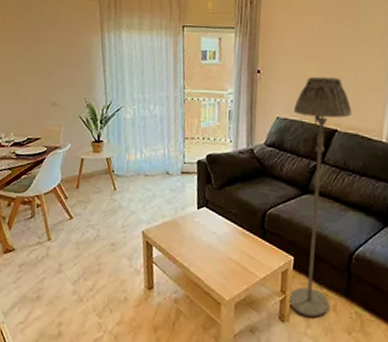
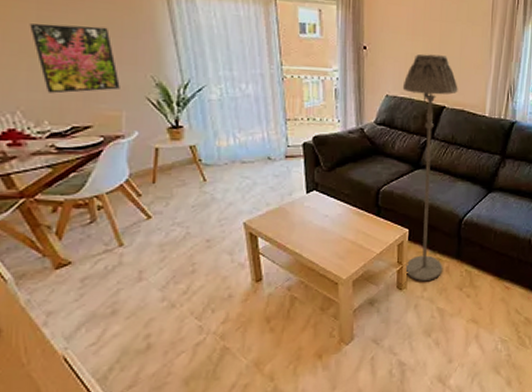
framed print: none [10,58,63,112] -> present [29,23,120,94]

